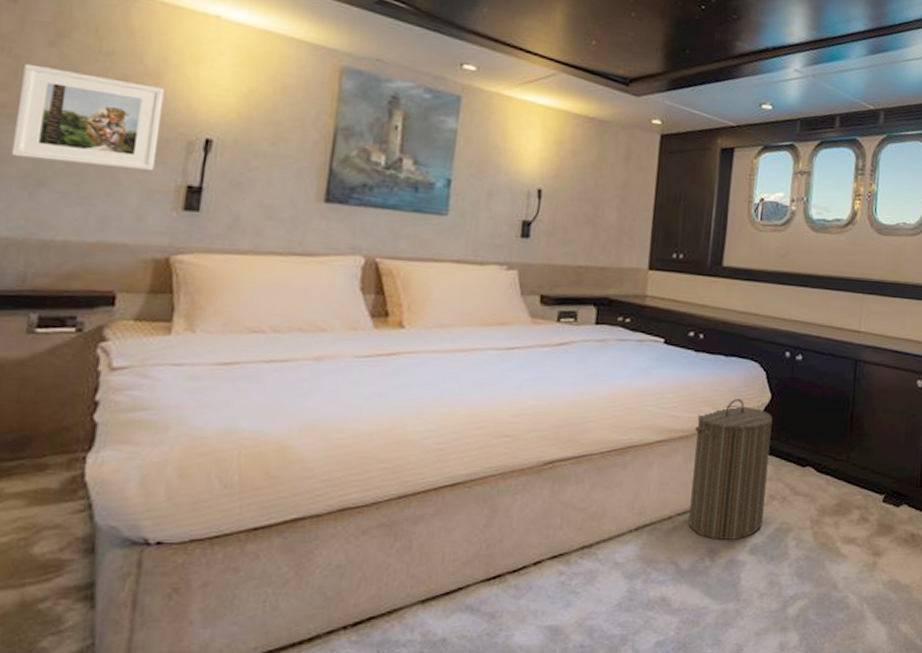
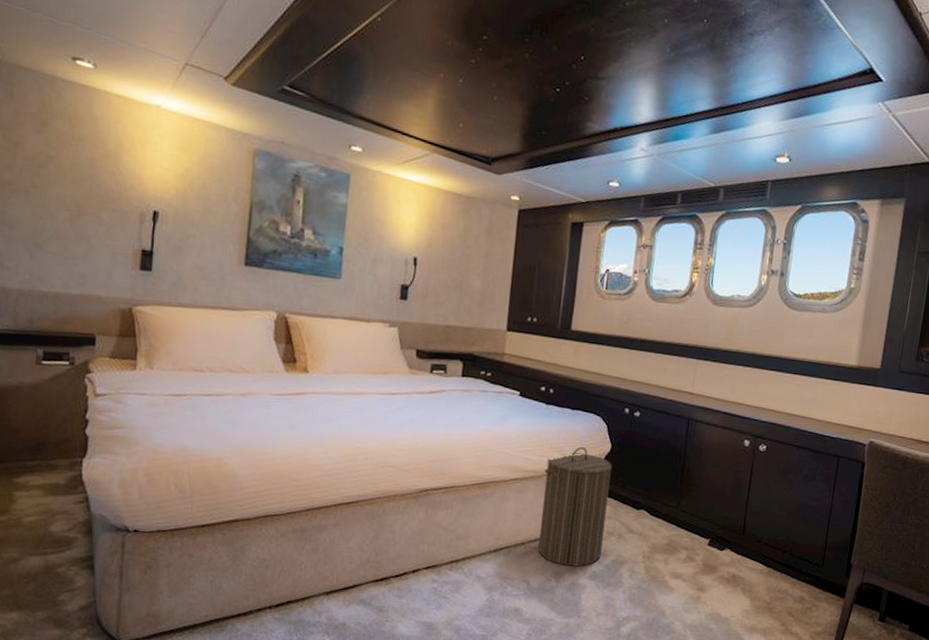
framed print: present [11,63,165,172] -> none [16,148,122,238]

